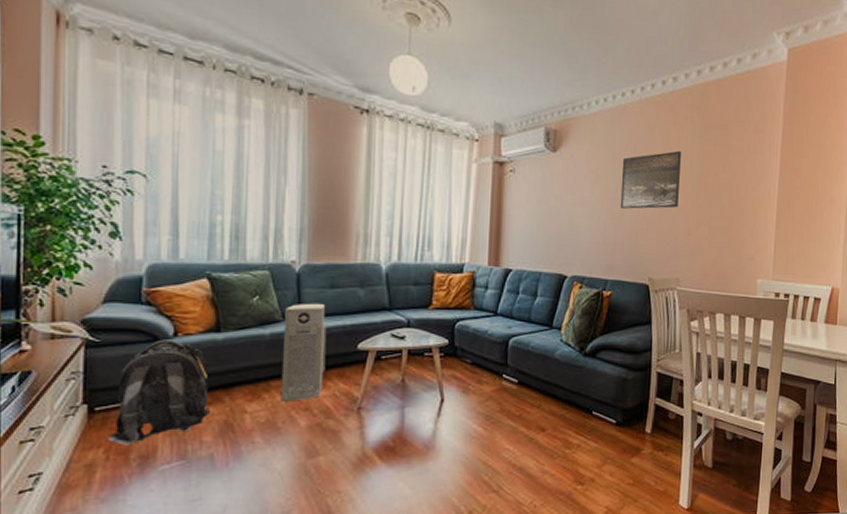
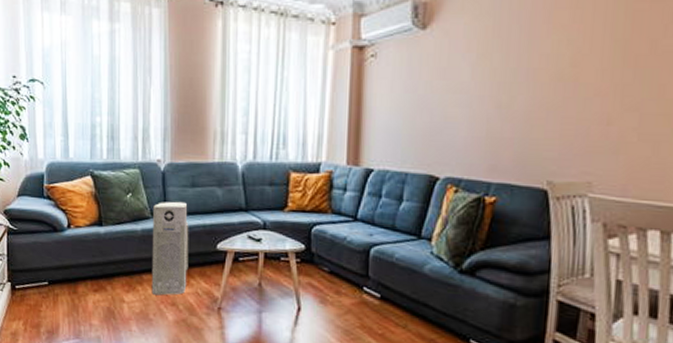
backpack: present [107,339,211,445] -> none [24,230,97,321]
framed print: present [620,150,681,209] -> none [508,13,598,94]

